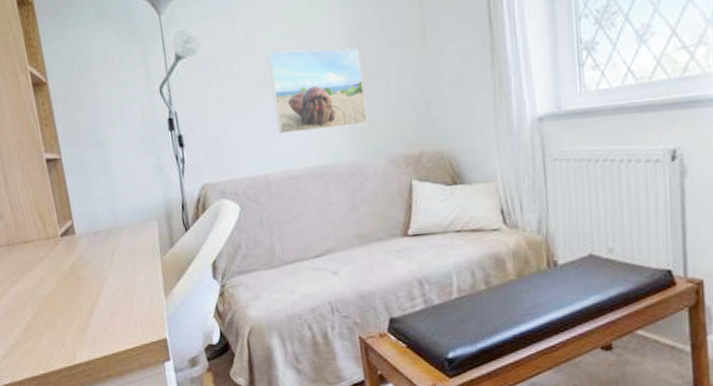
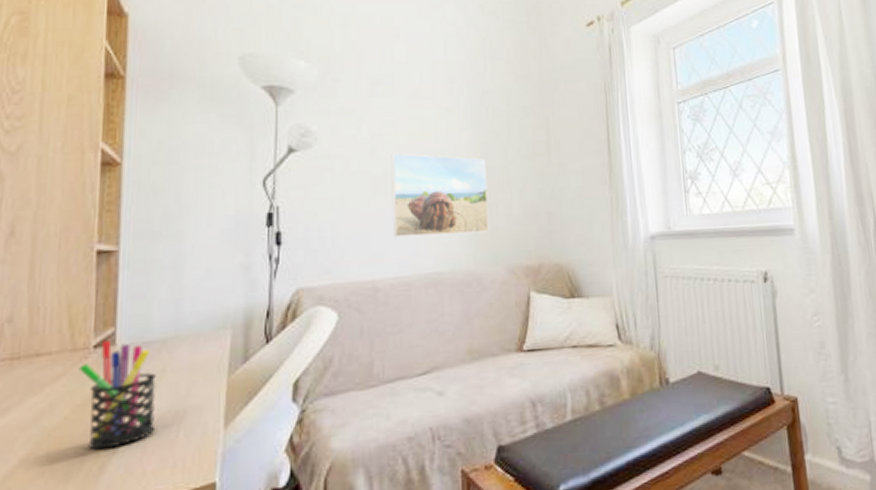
pen holder: none [54,231,117,312] -> present [78,341,156,450]

